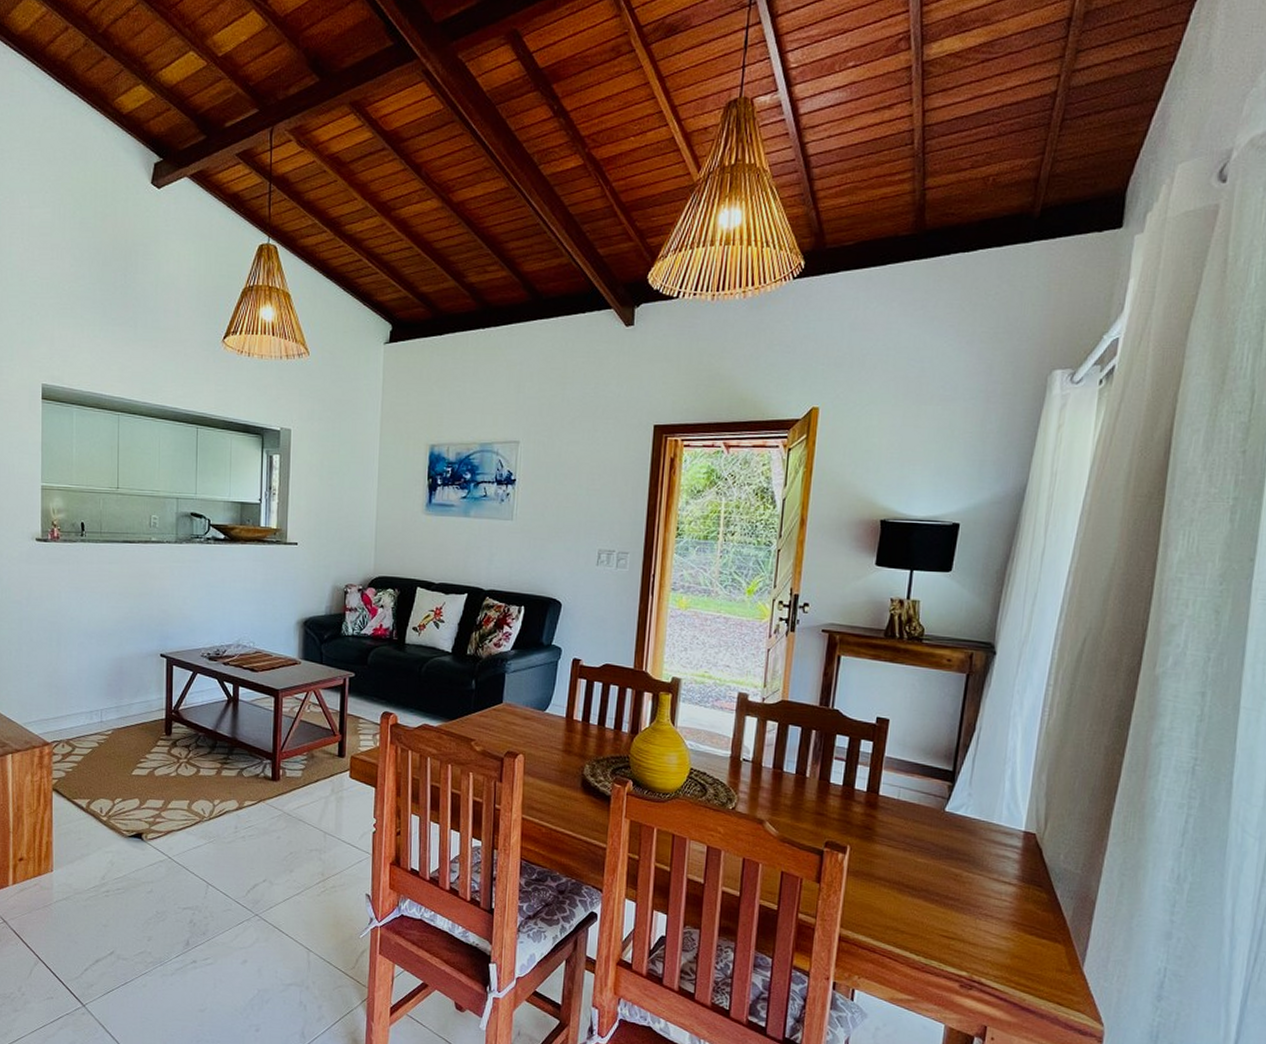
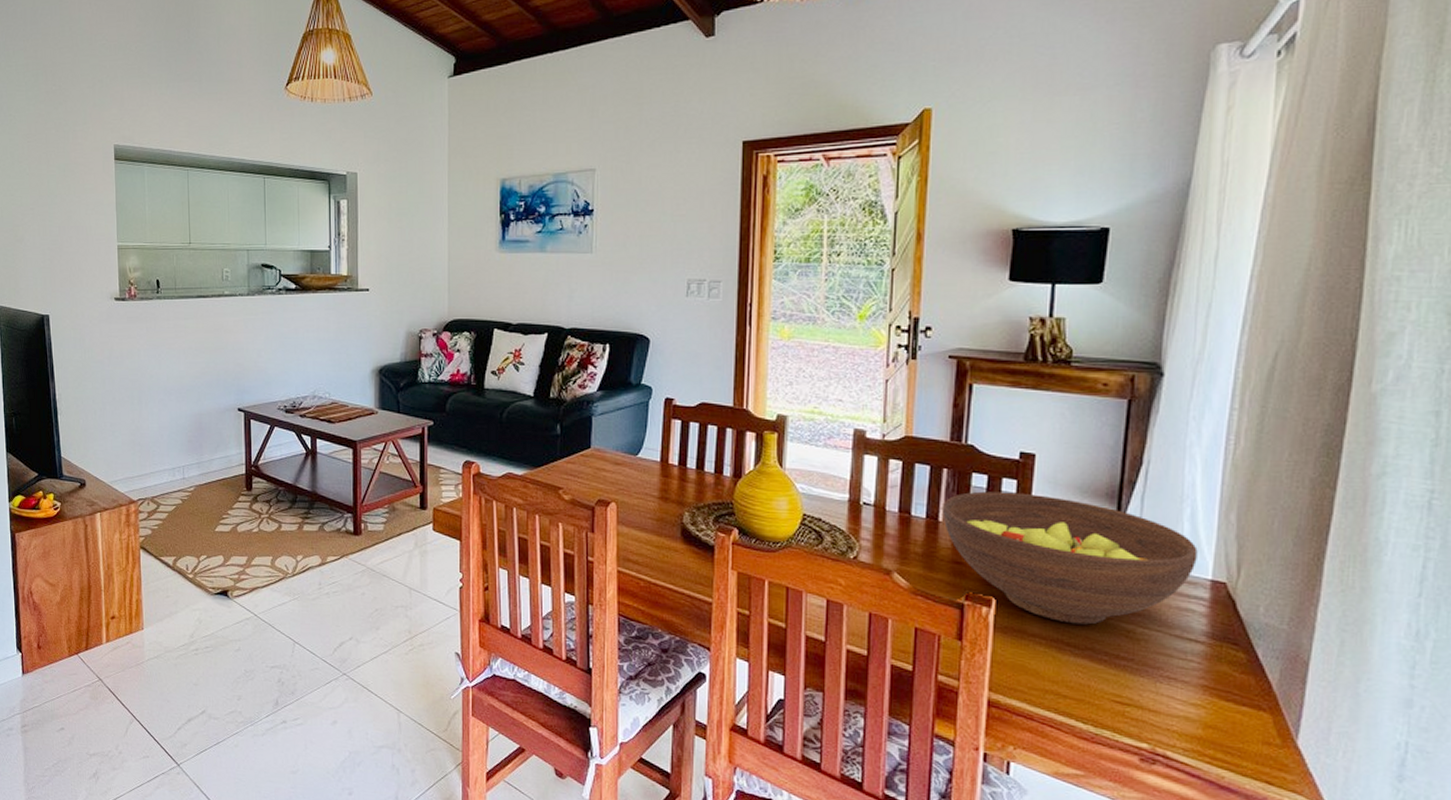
fruit bowl: none [809,751,1015,870] -> present [943,491,1198,625]

